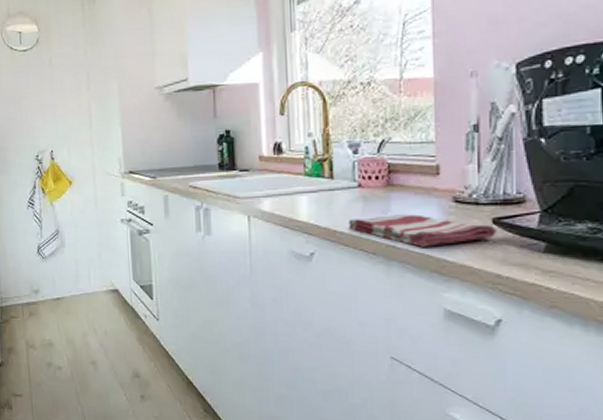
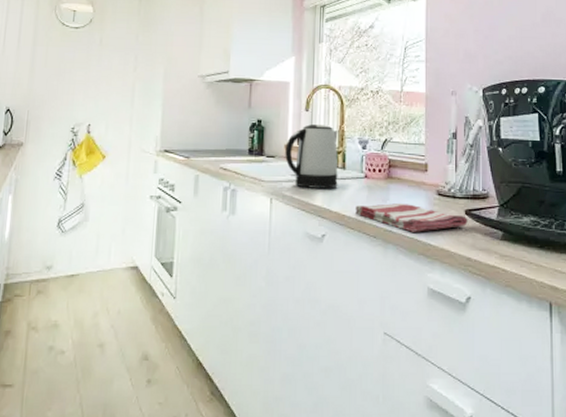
kettle: none [260,128,326,203] -> present [285,123,338,189]

